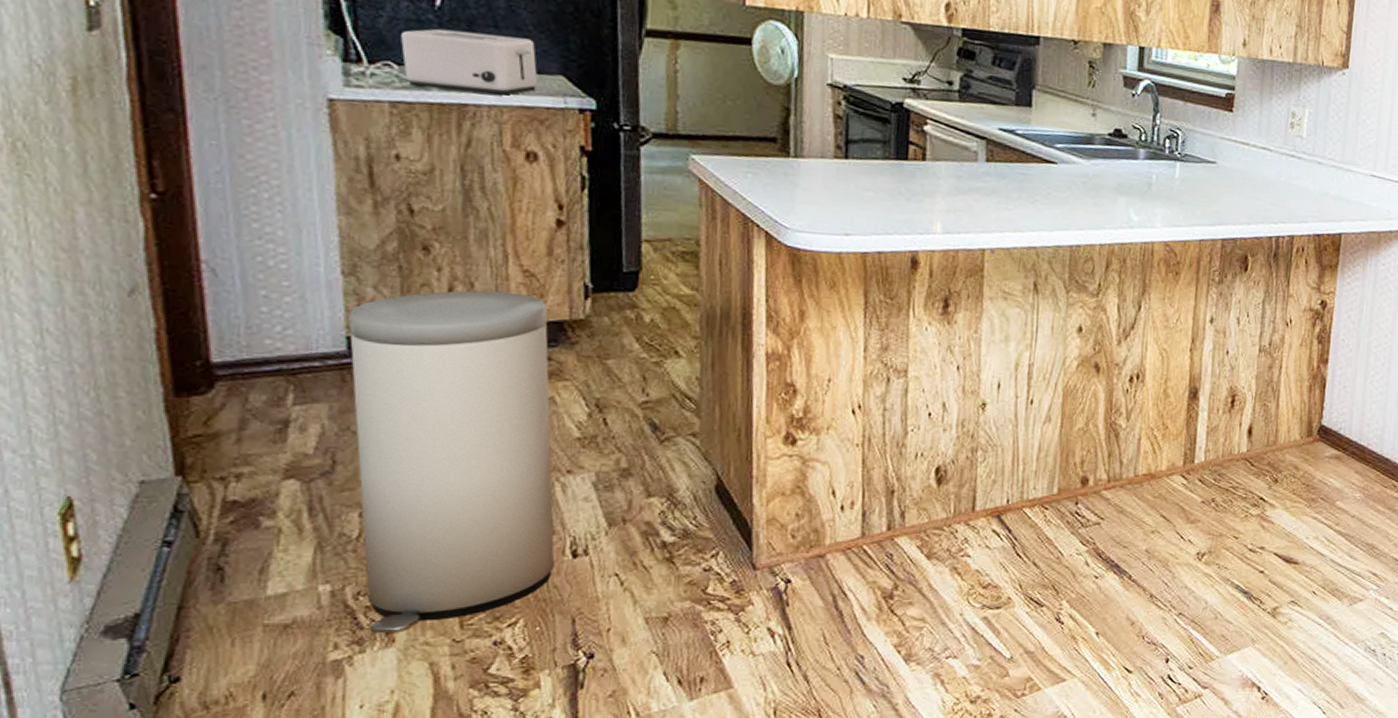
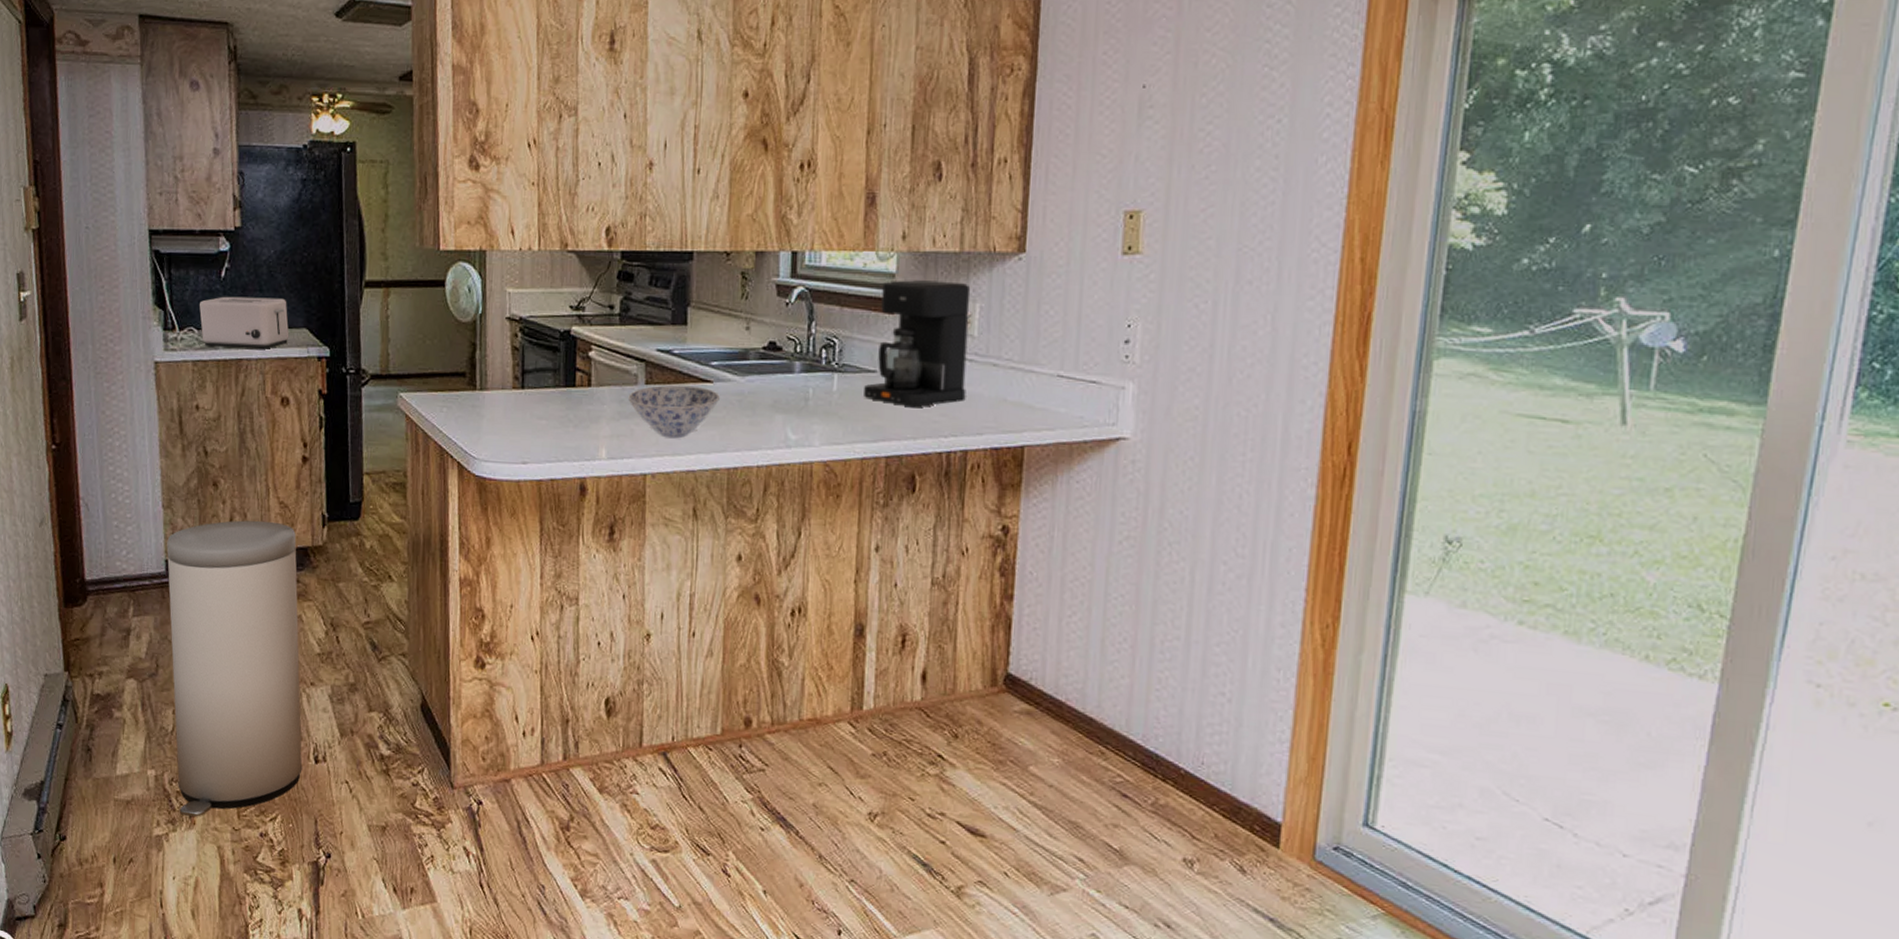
bowl: none [966,163,1064,217] -> present [627,385,720,440]
coffee maker: none [1203,82,1302,197] -> present [864,280,971,408]

